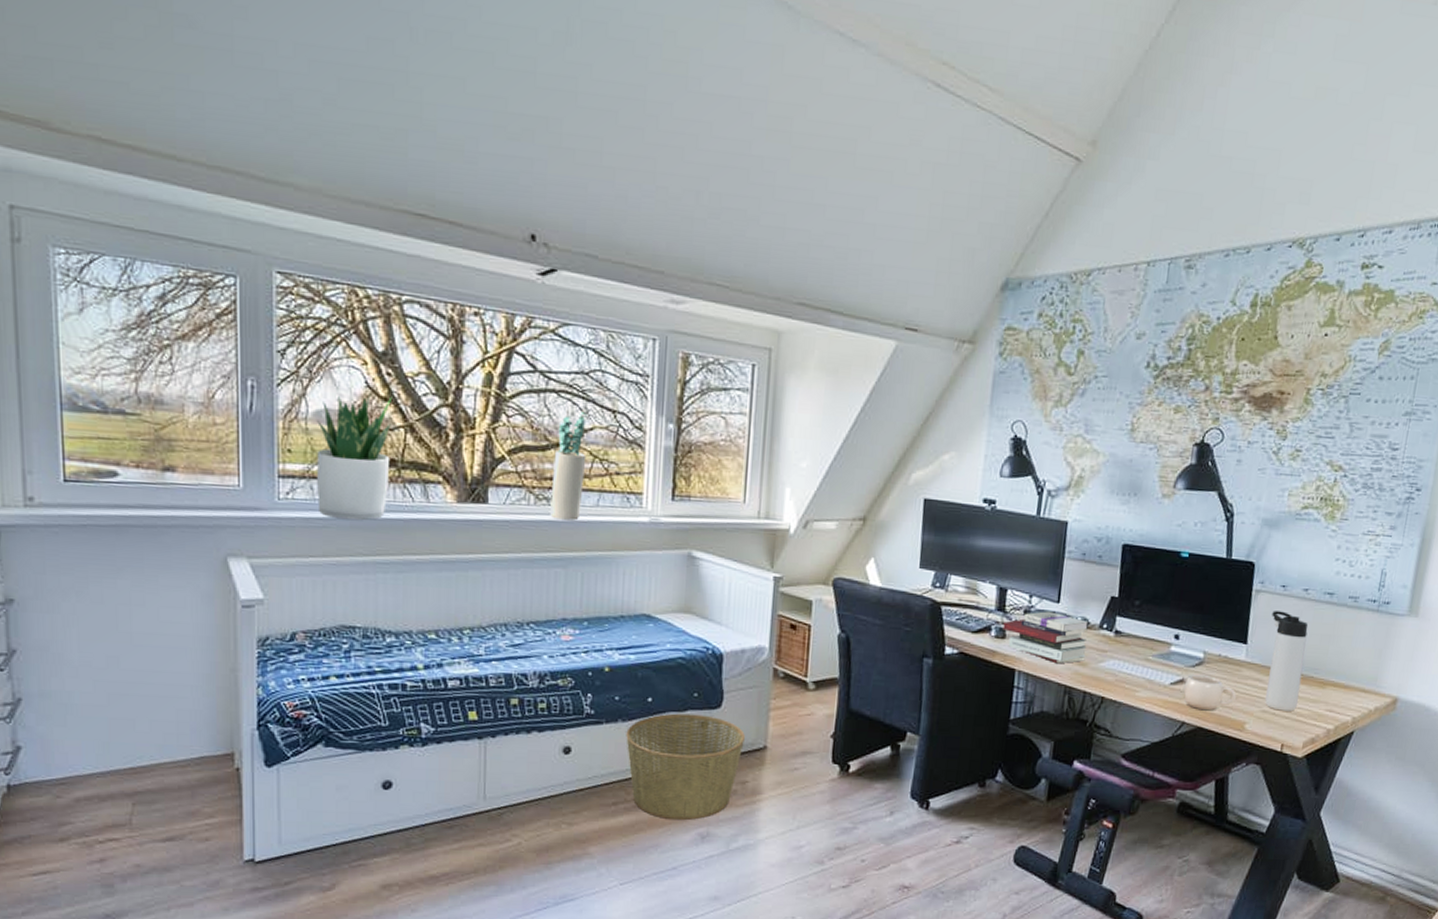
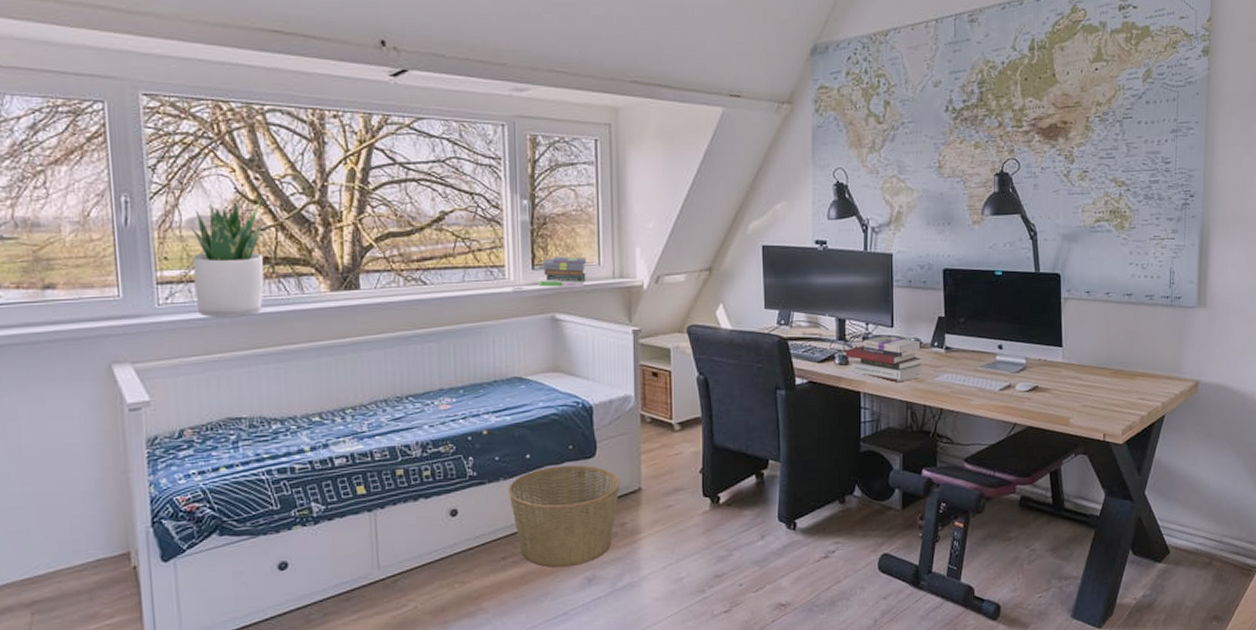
vase: present [550,409,587,521] -> none [418,194,449,298]
books: none [677,489,730,525] -> present [538,256,586,288]
mug: present [1183,675,1237,711] -> none [1012,379,1059,411]
thermos bottle: present [1264,611,1309,712] -> none [1081,314,1114,404]

